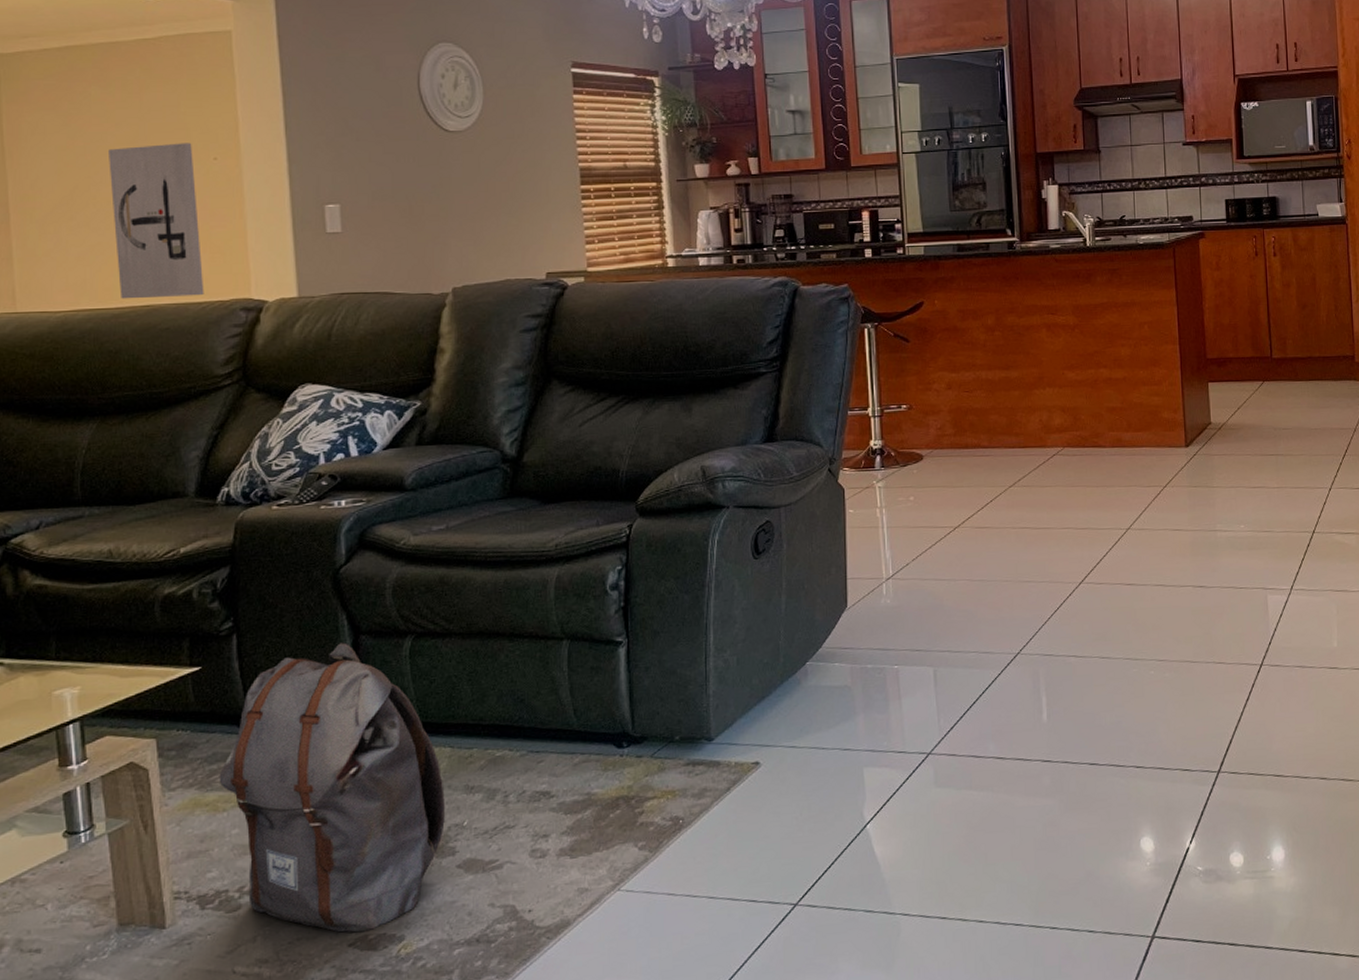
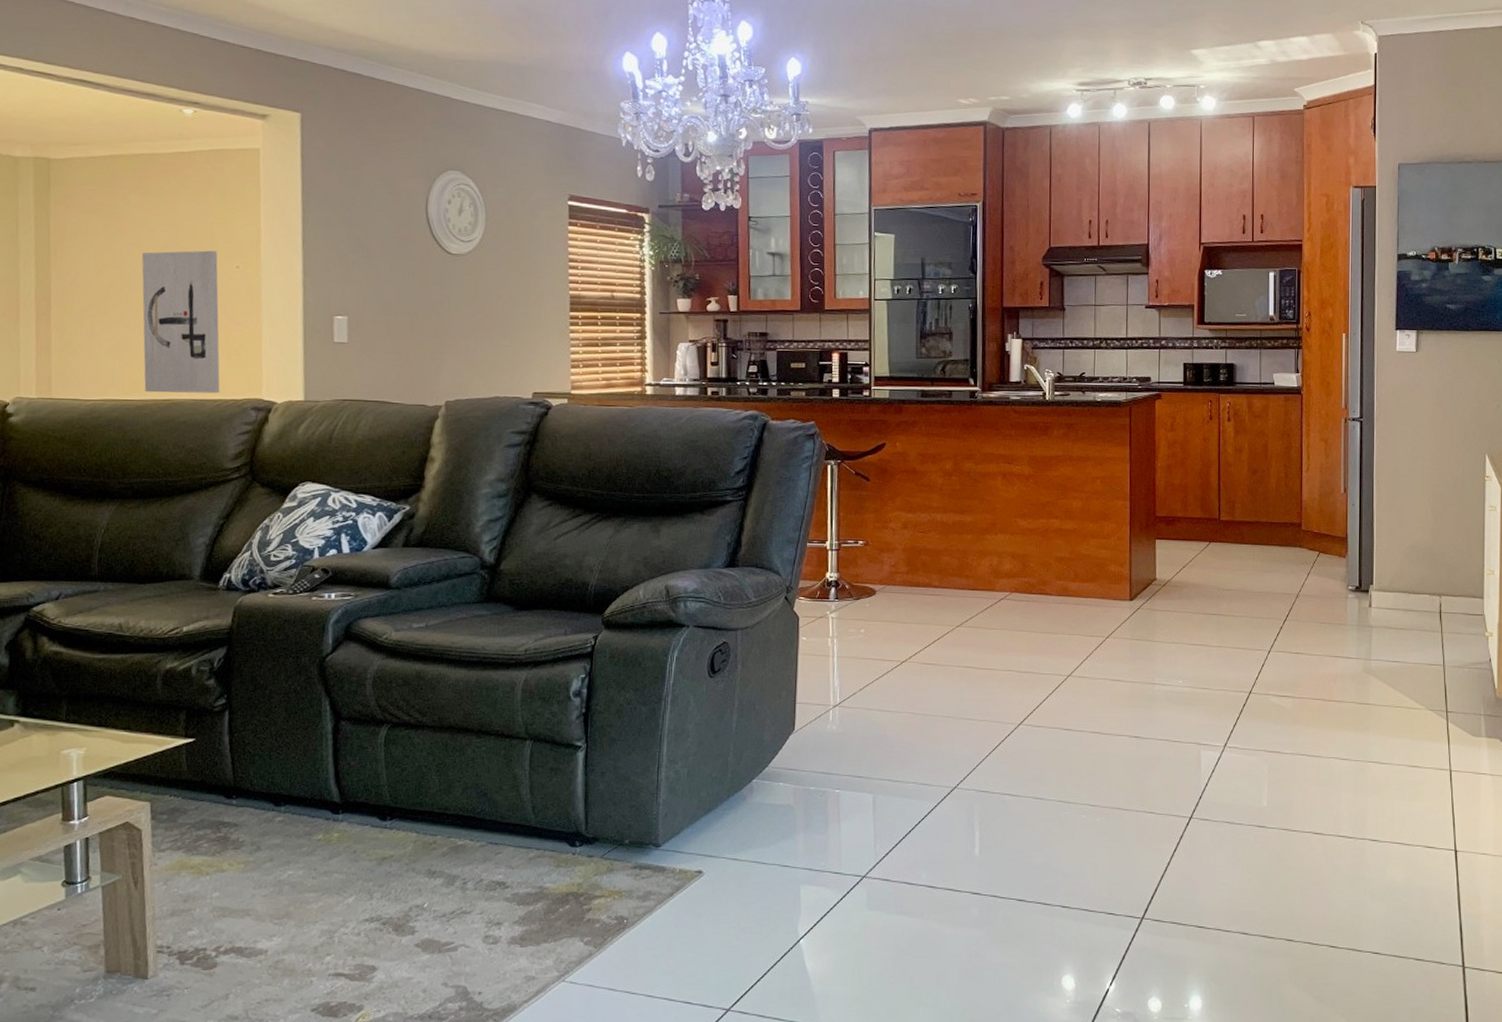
backpack: present [219,642,445,933] -> none [204,726,409,999]

